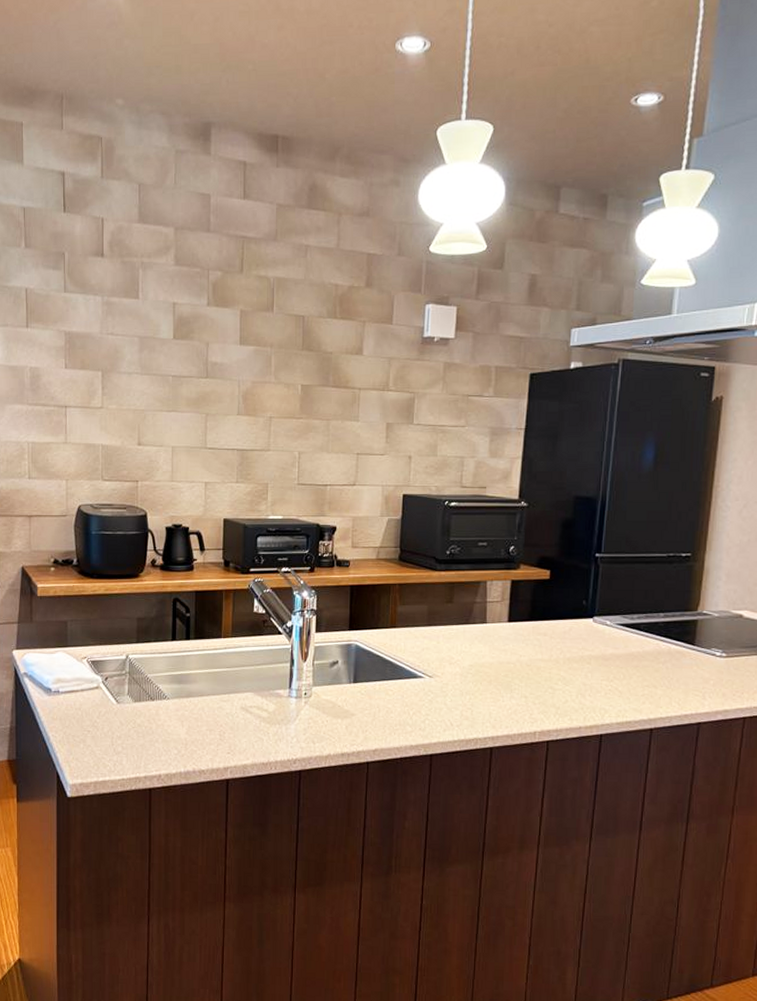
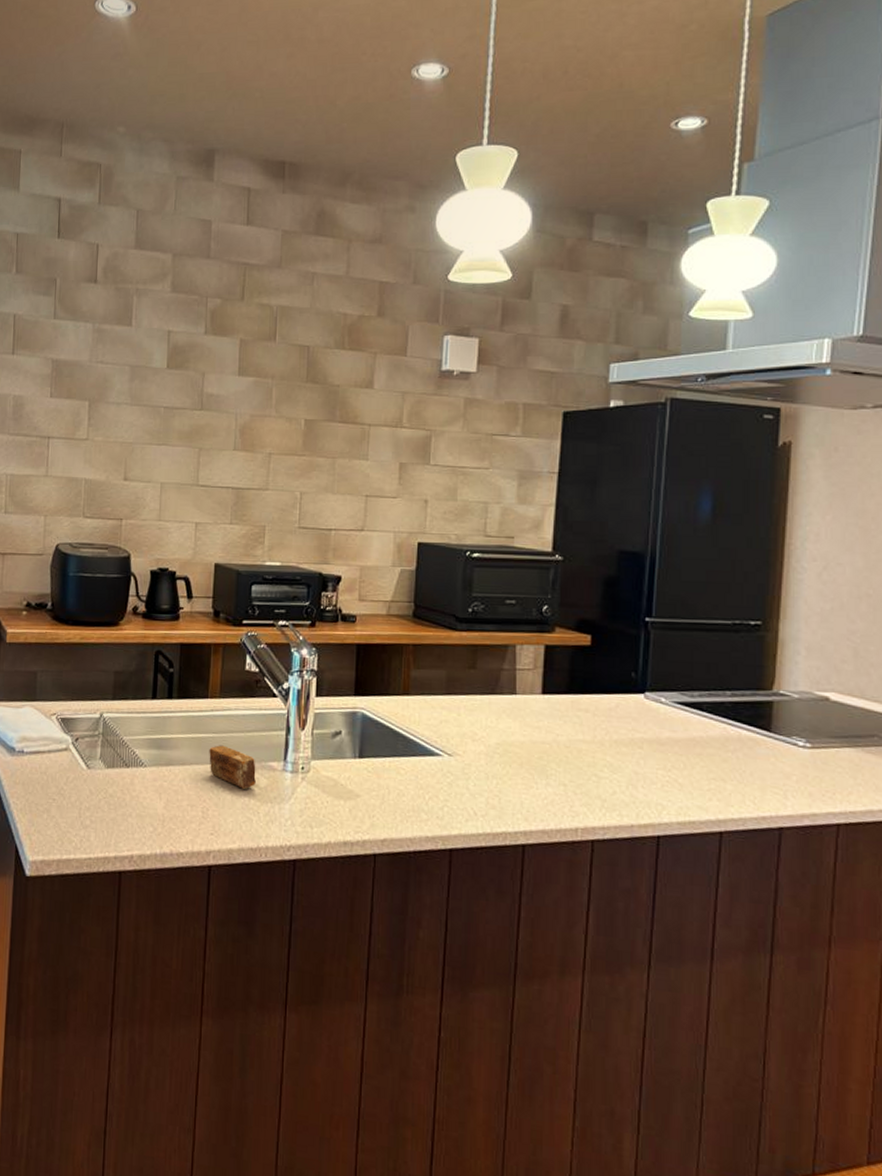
soap bar: none [224,678,265,714] -> present [209,745,256,789]

